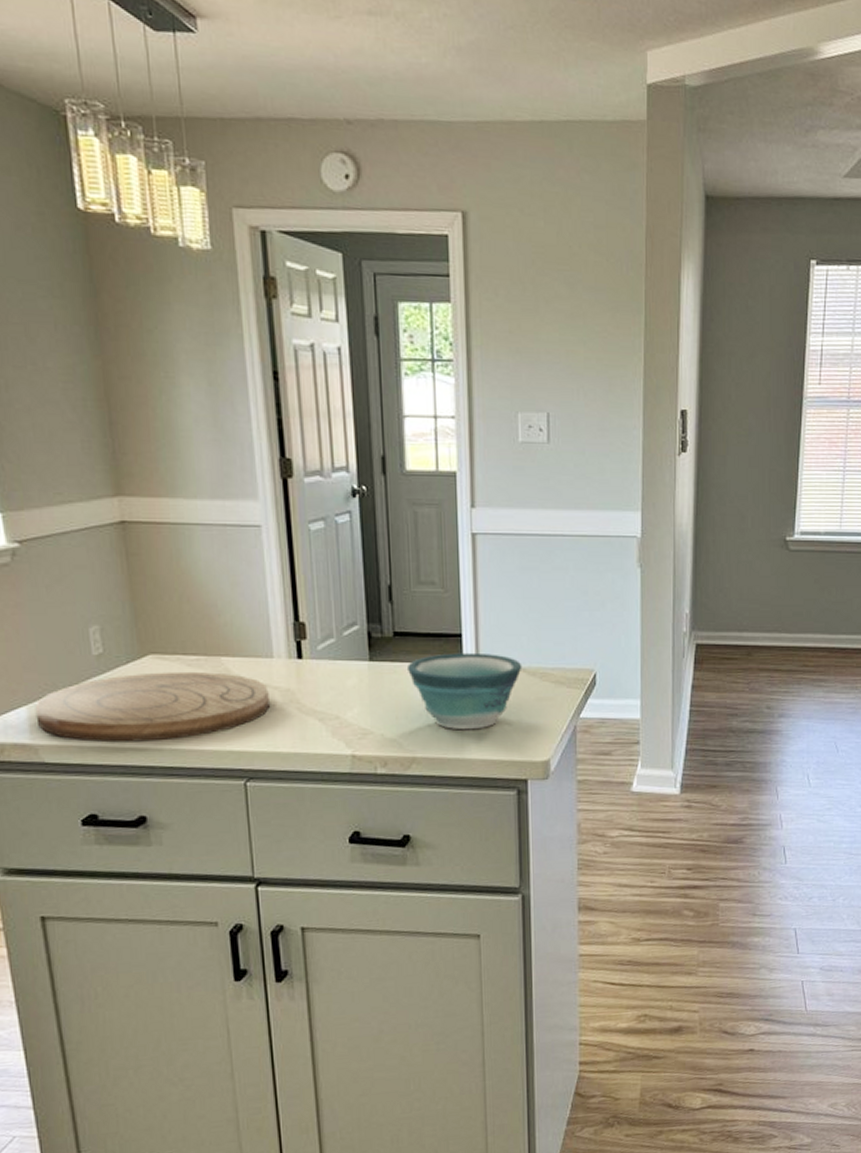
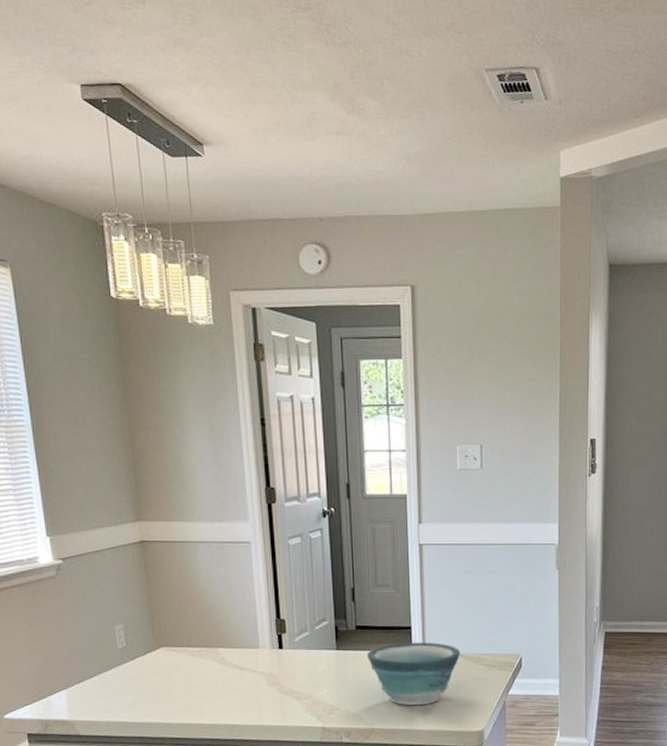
cutting board: present [35,671,270,743] -> none [73,660,256,719]

